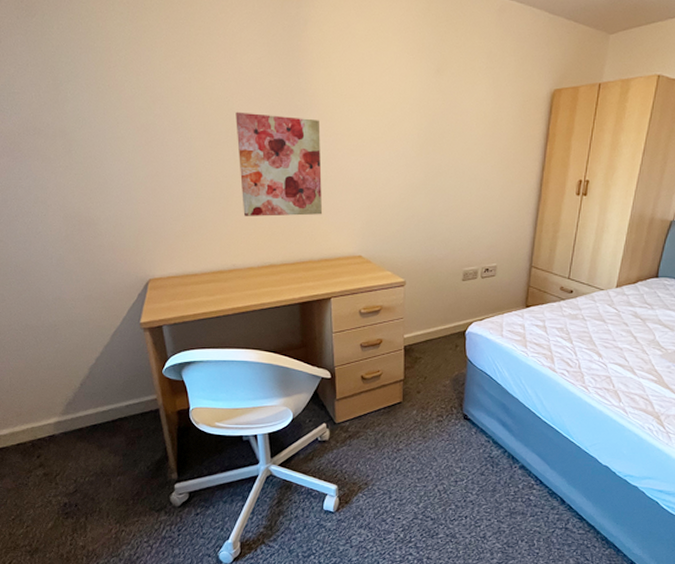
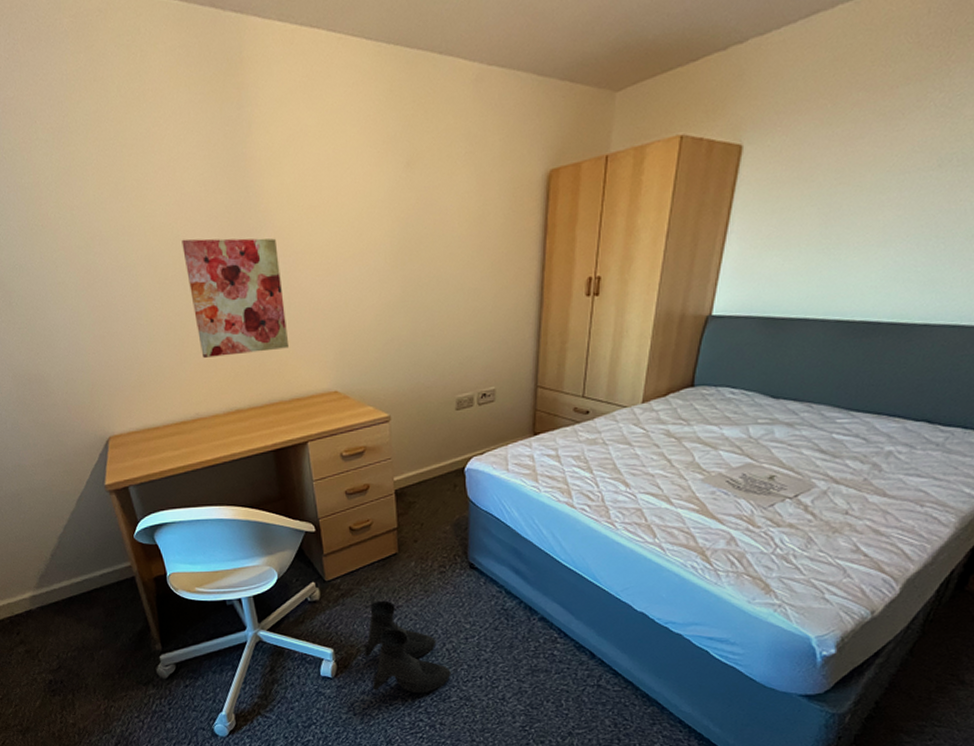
boots: none [364,443,440,530] -> present [363,600,451,694]

